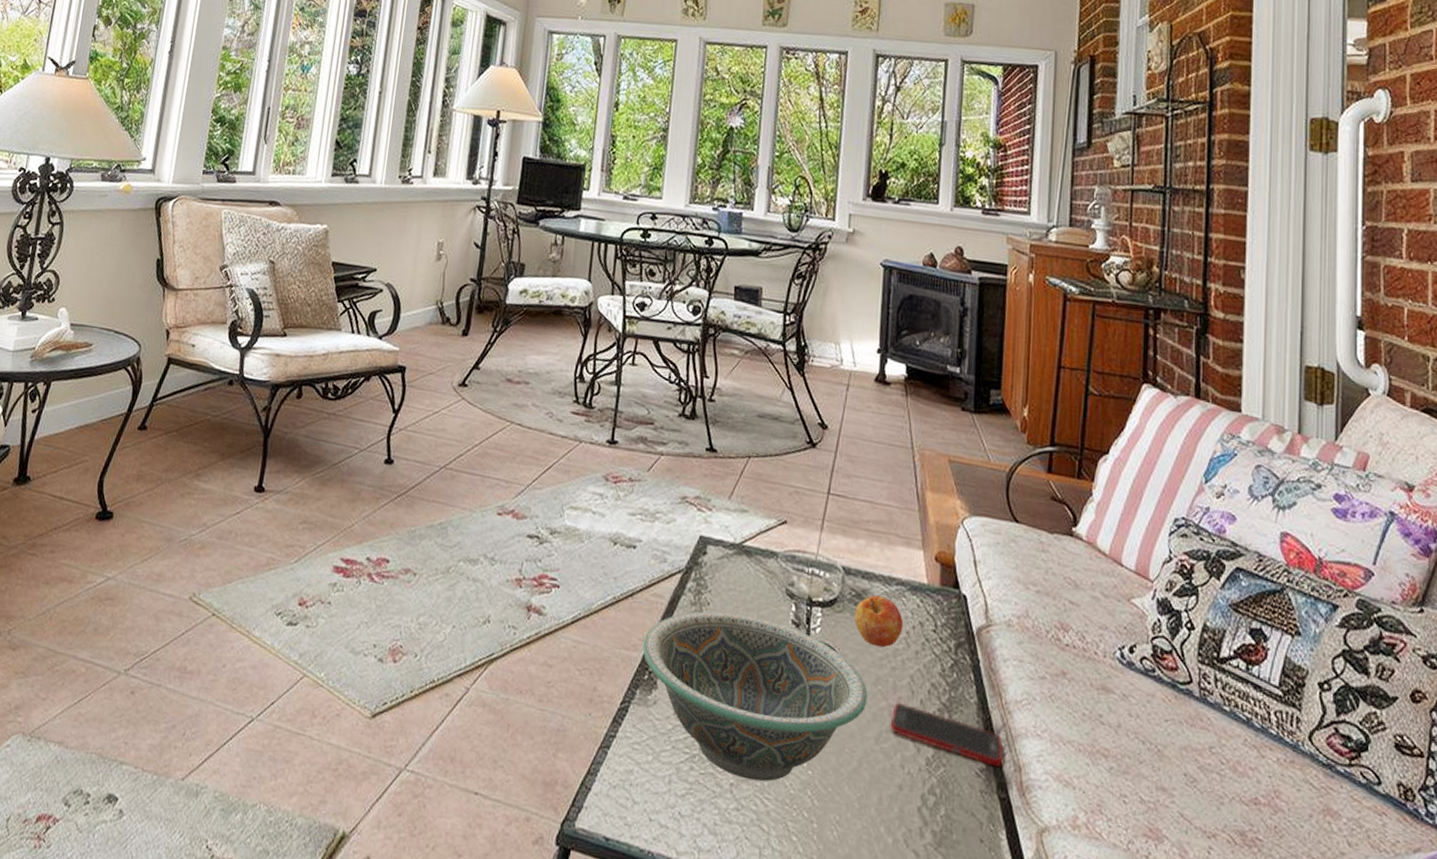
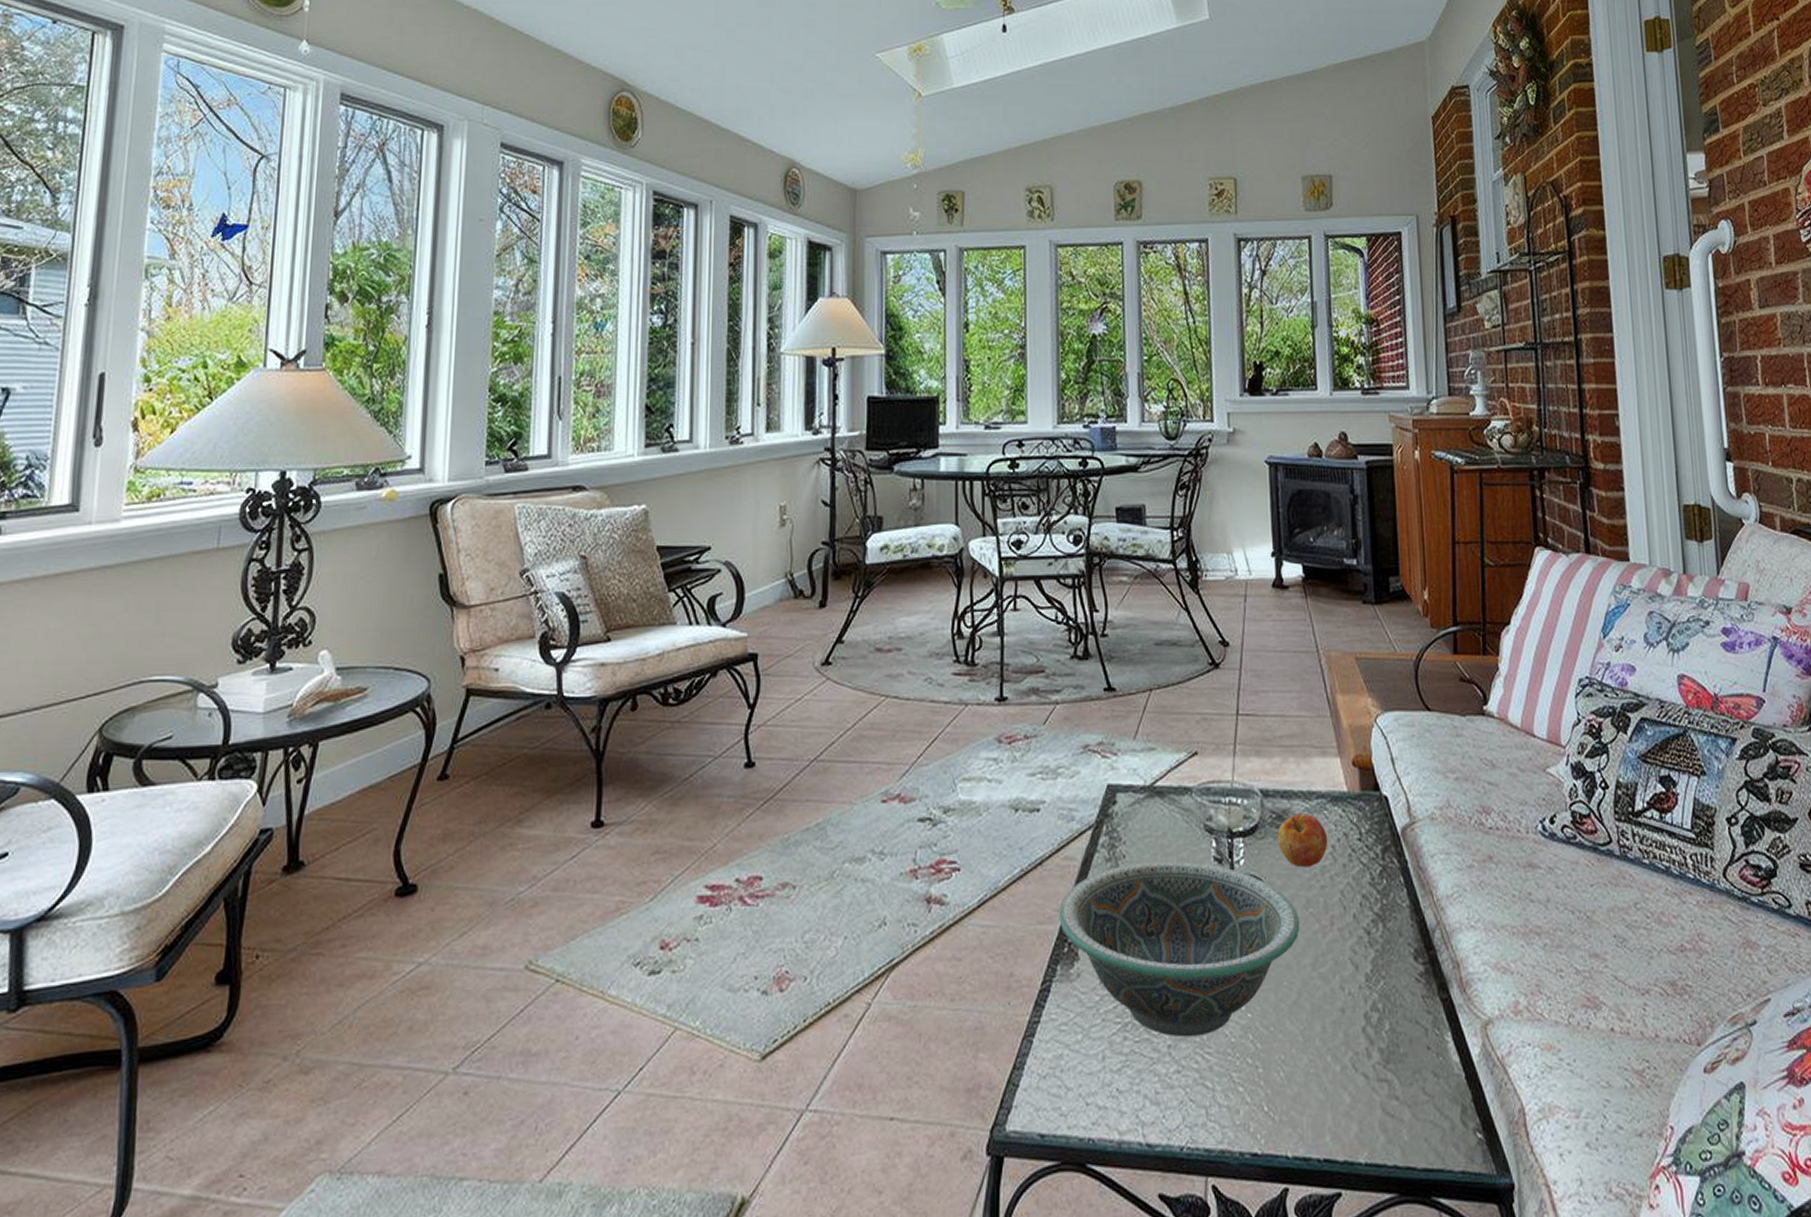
cell phone: present [890,703,1004,767] -> none [1325,921,1441,969]

